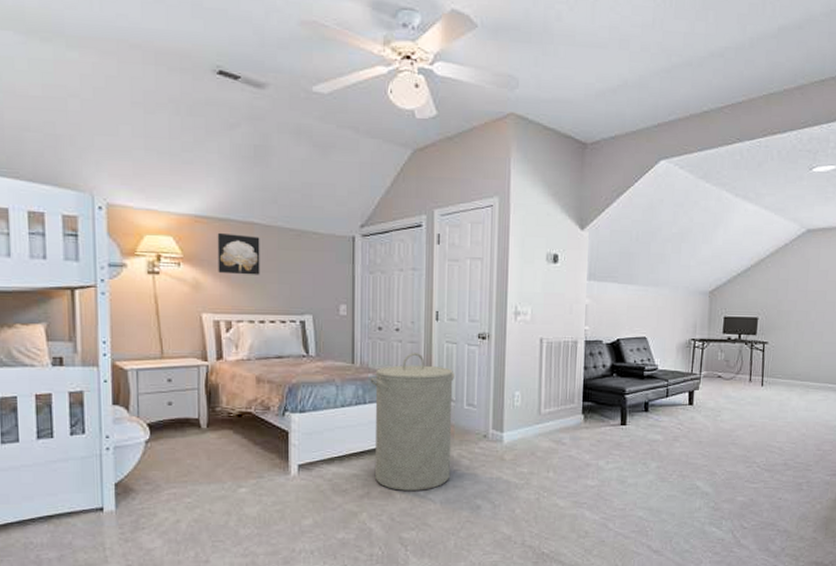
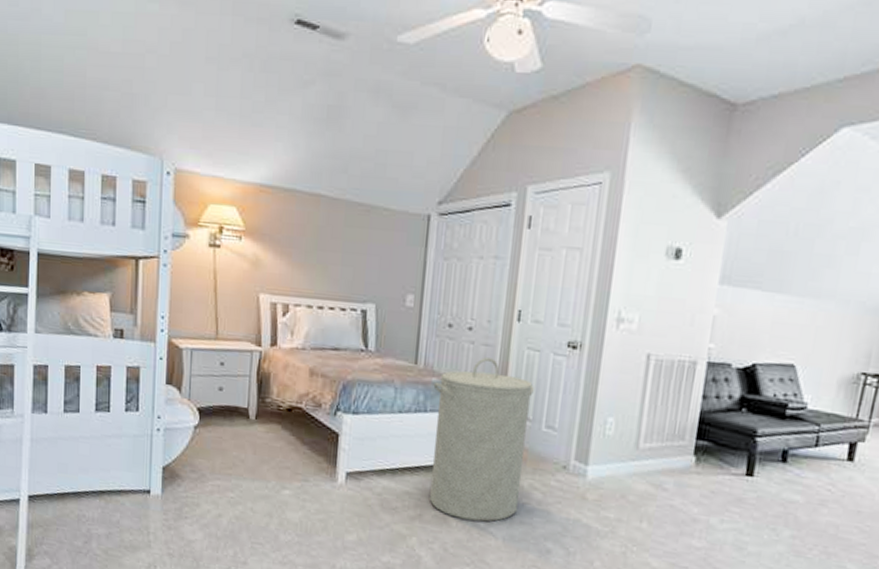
wall art: present [217,232,260,275] -> none [279,204,326,255]

